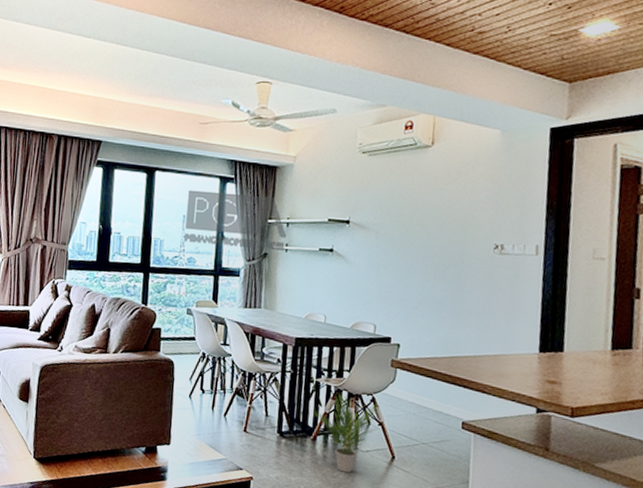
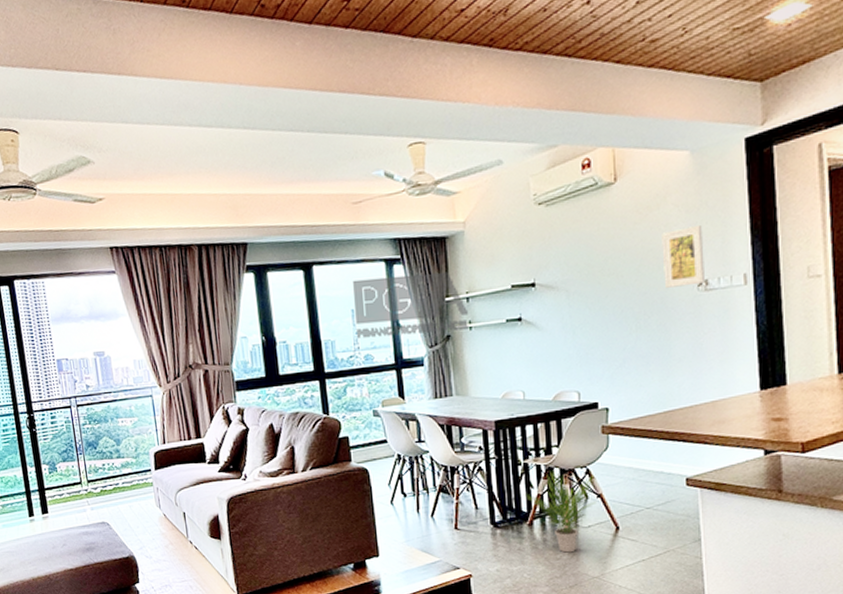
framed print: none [464,195,504,248] -> present [662,224,706,288]

